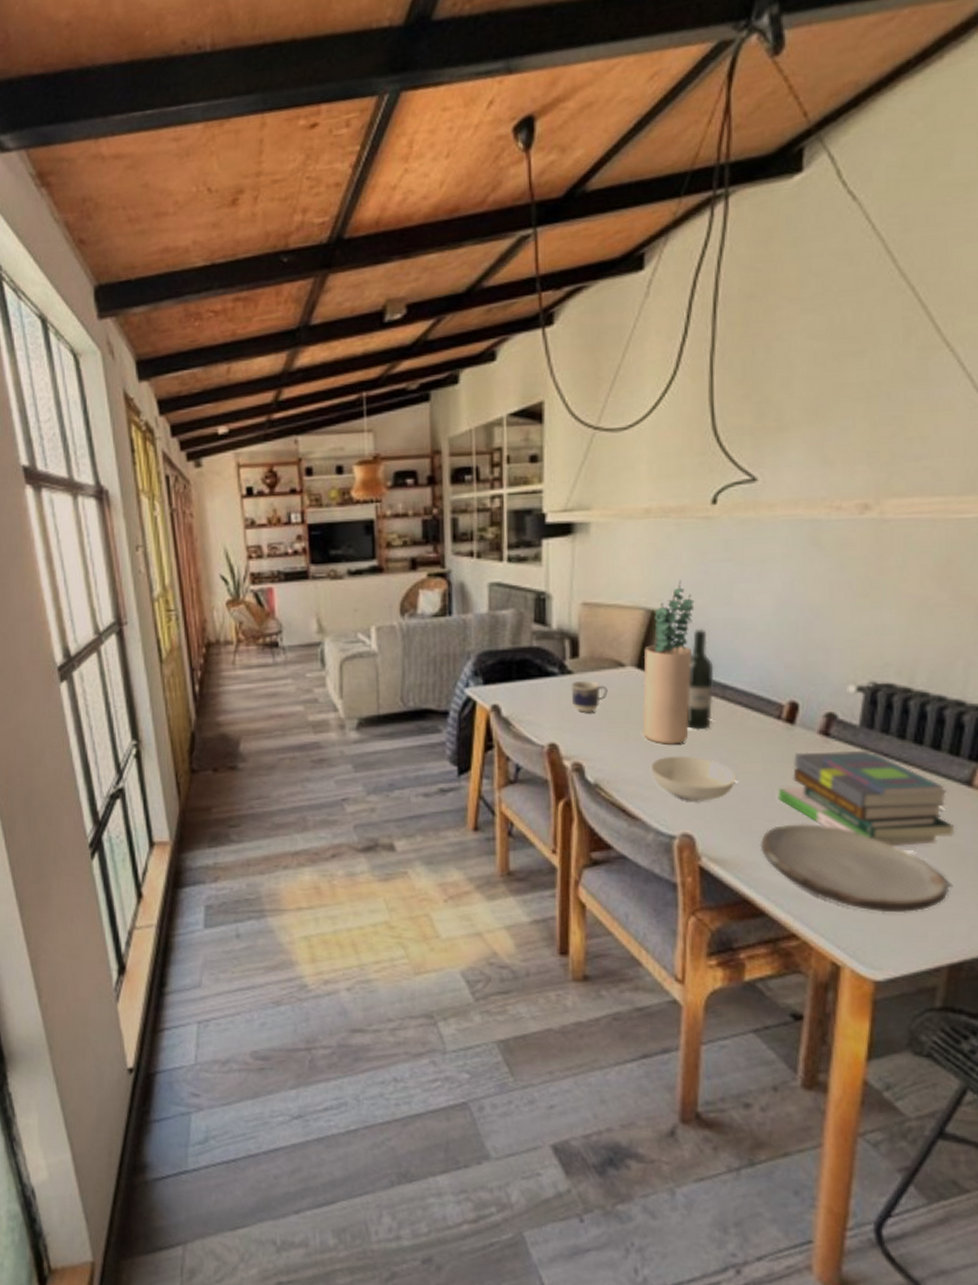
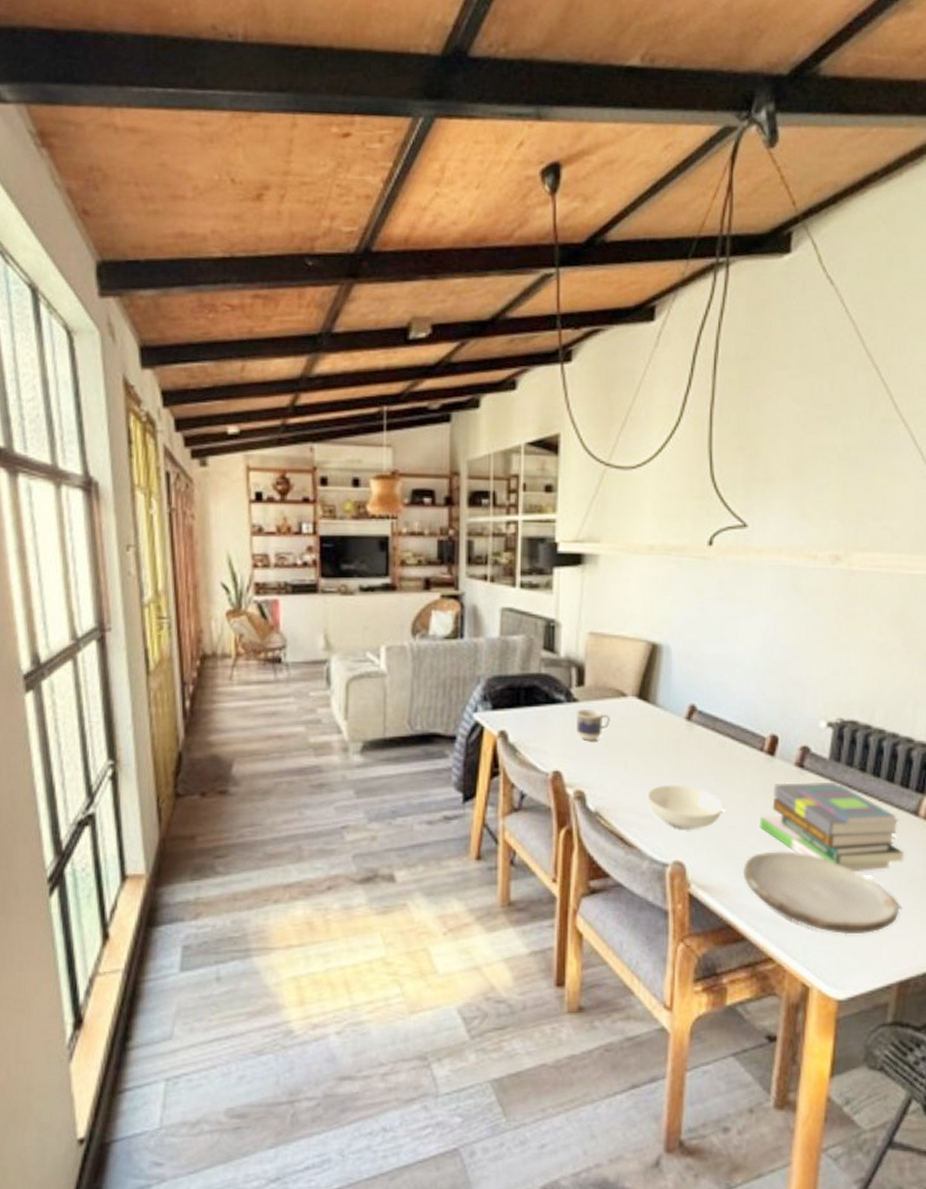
vase: present [642,580,695,746] -> none [641,615,691,775]
wine bottle: present [687,628,715,730] -> none [682,662,707,760]

